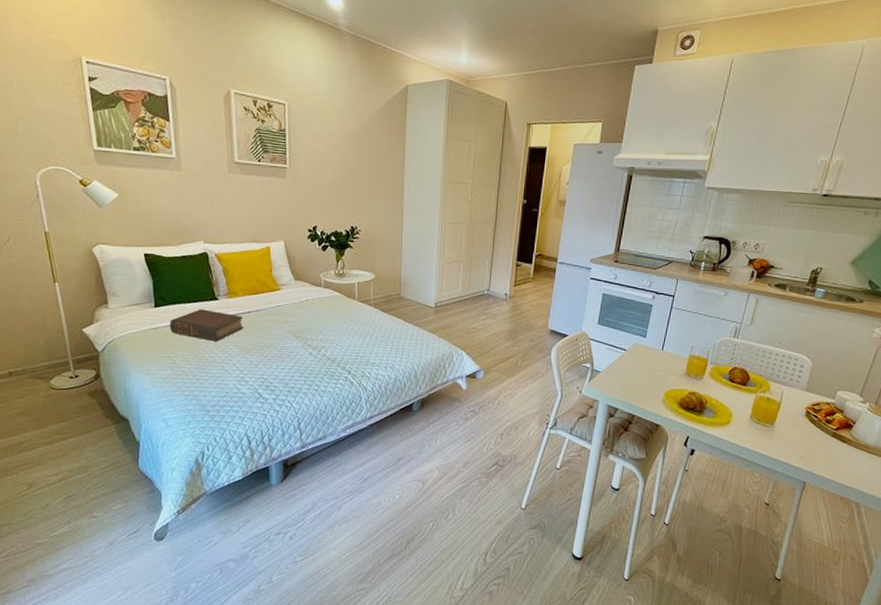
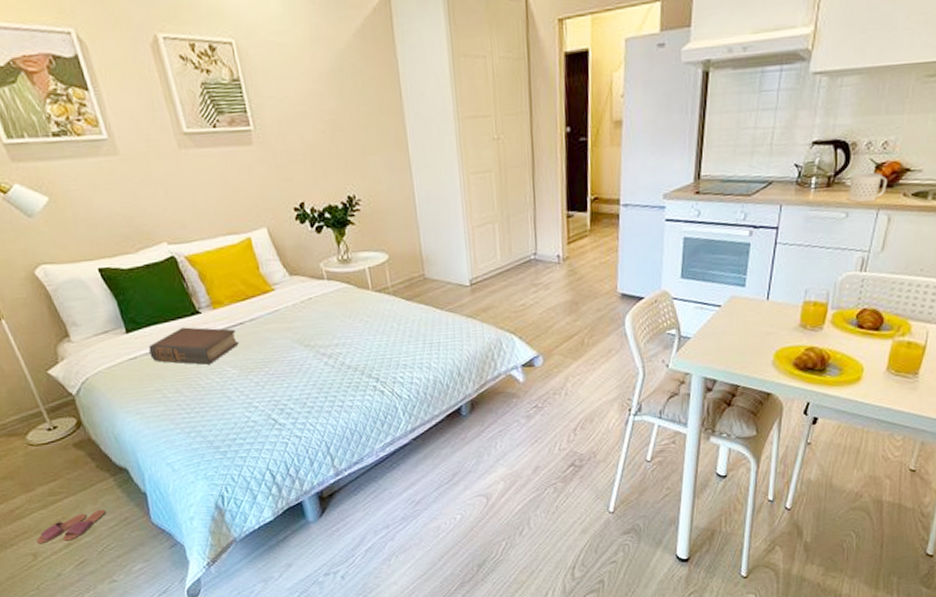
slippers: none [36,451,102,476] -> present [37,509,107,545]

